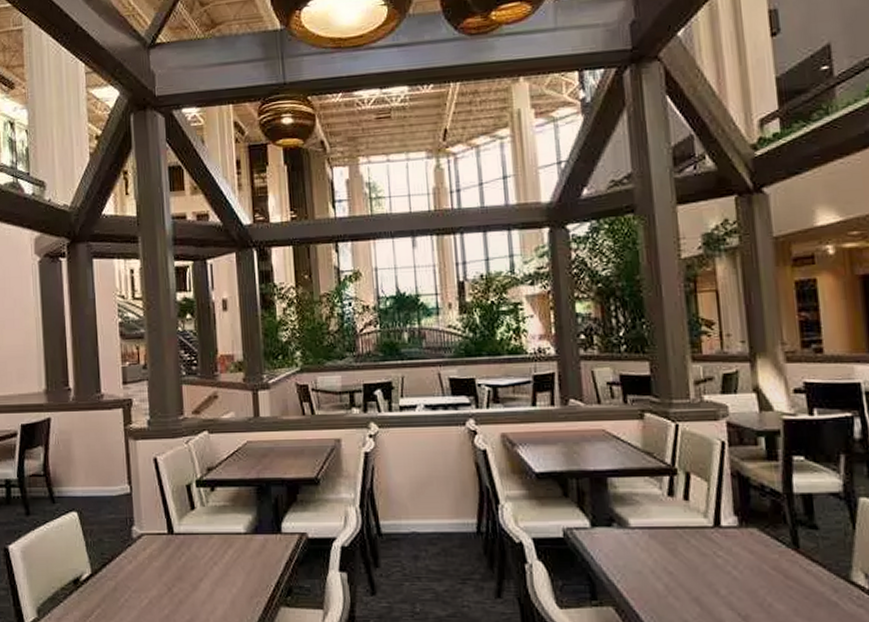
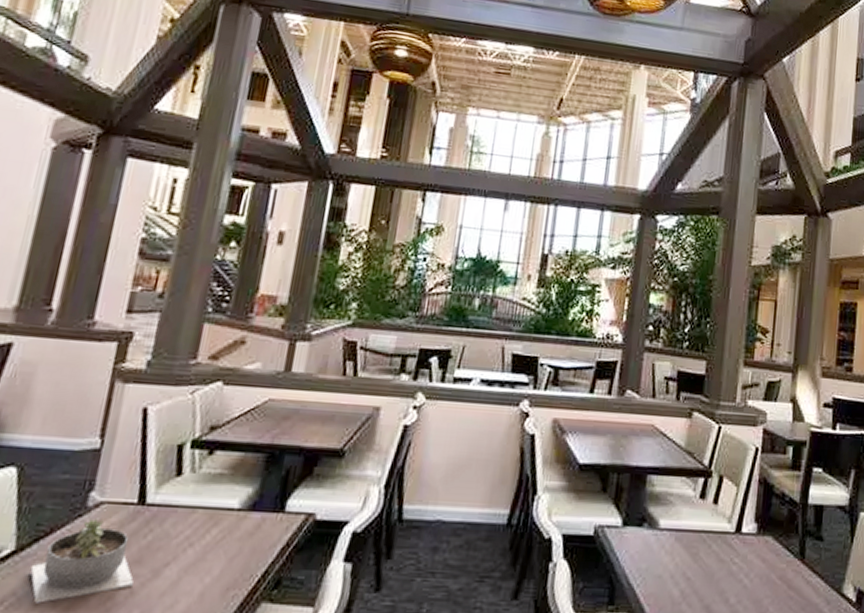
succulent planter: none [105,548,181,612] -> present [30,519,135,603]

